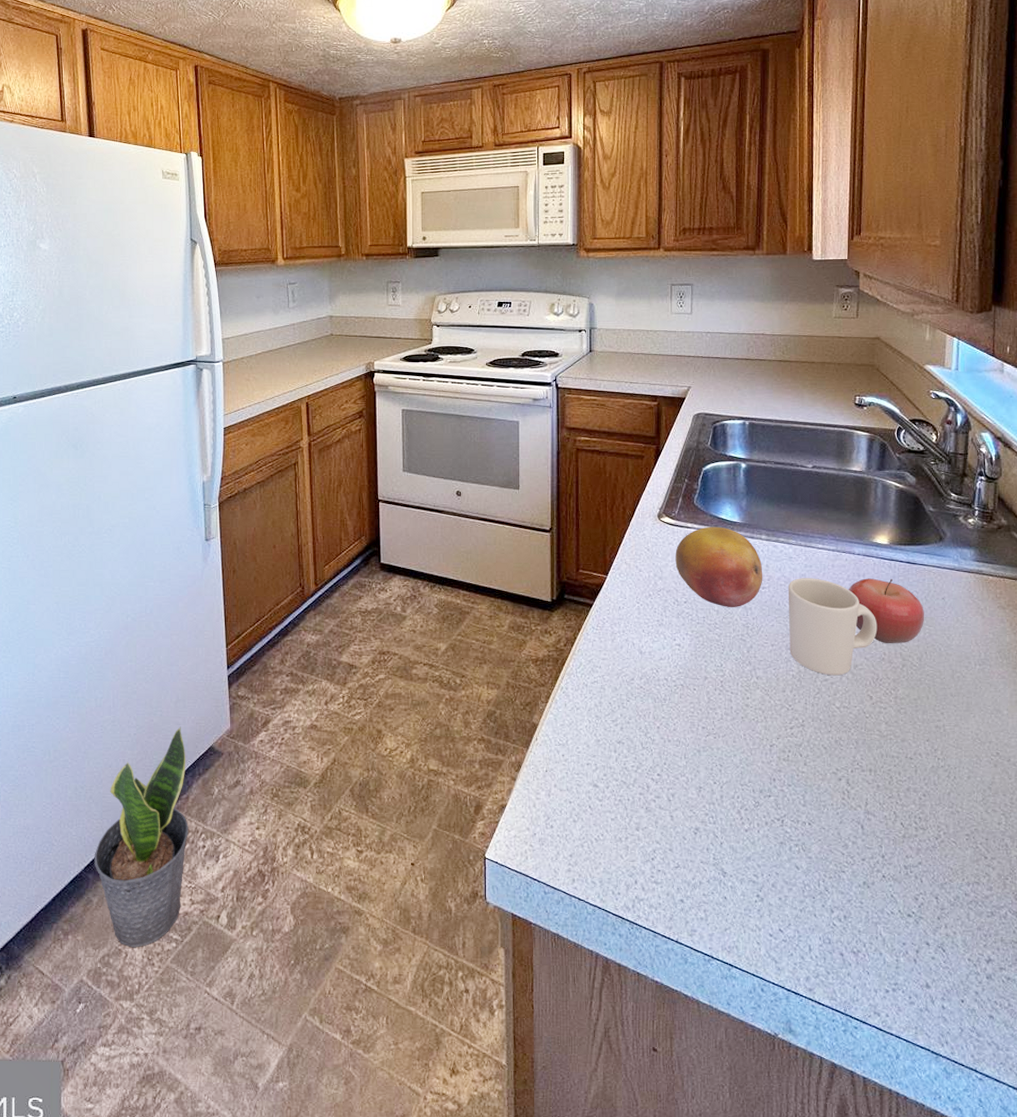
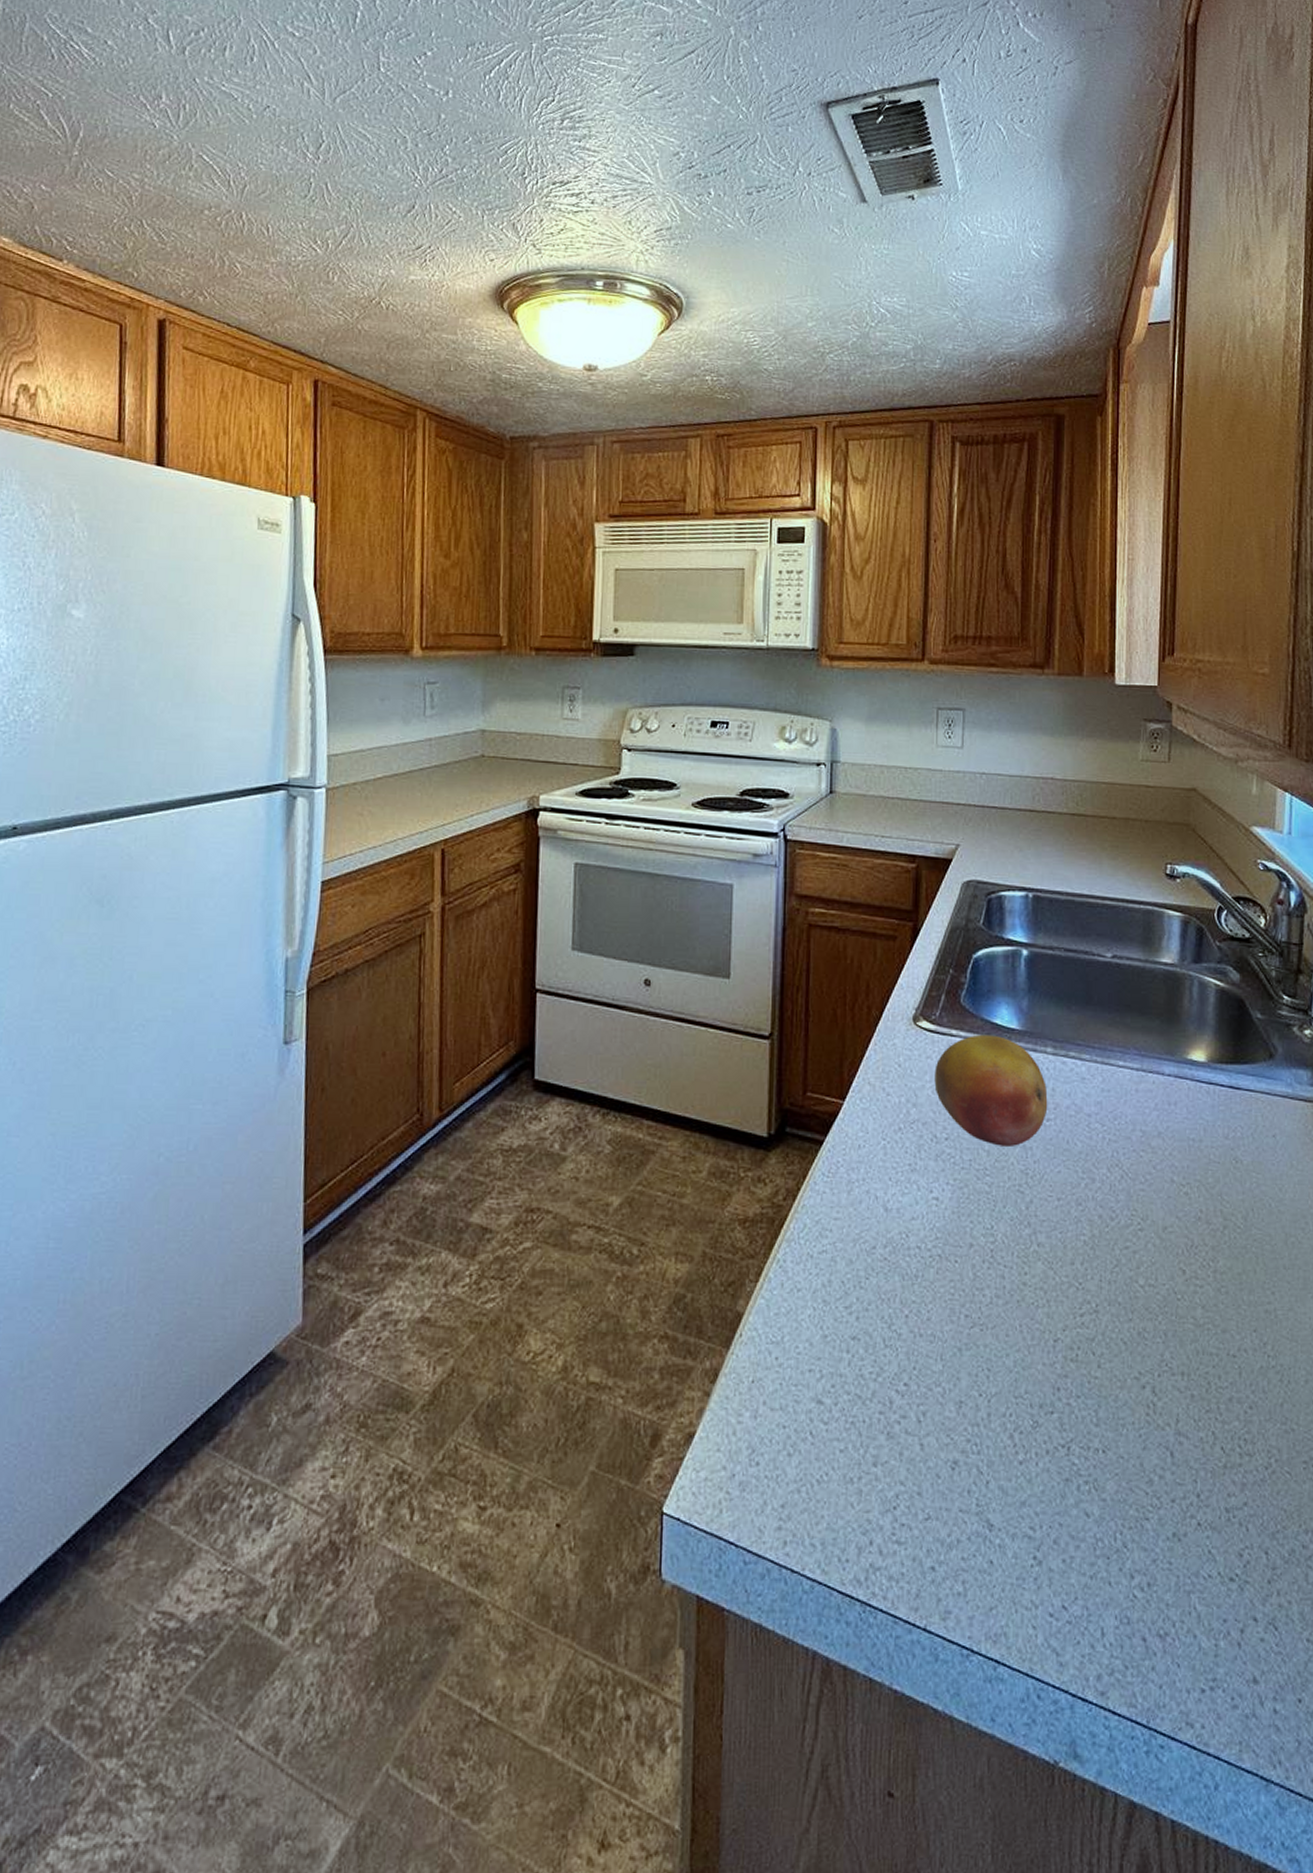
potted plant: present [94,726,189,948] -> none [77,1321,233,1671]
mug: present [789,578,878,676] -> none [1080,1106,1192,1242]
fruit: present [848,578,925,643] -> none [1156,1108,1252,1197]

